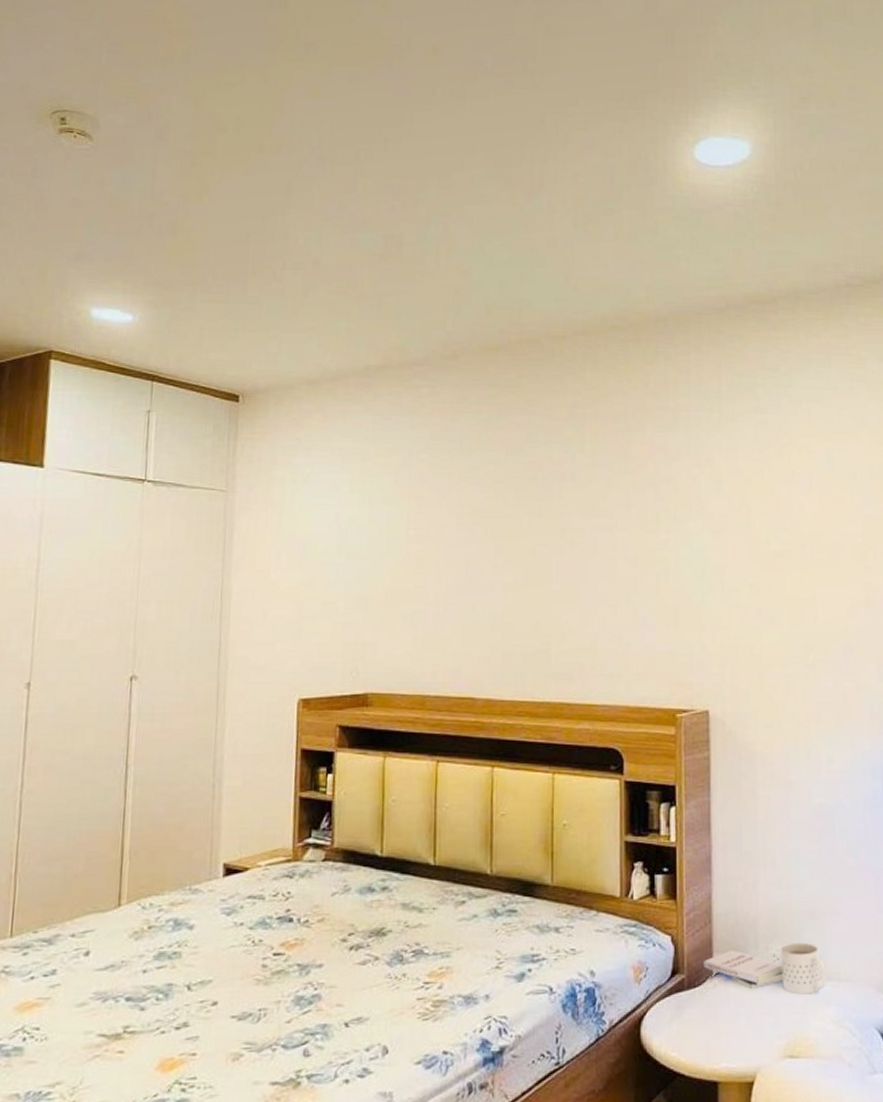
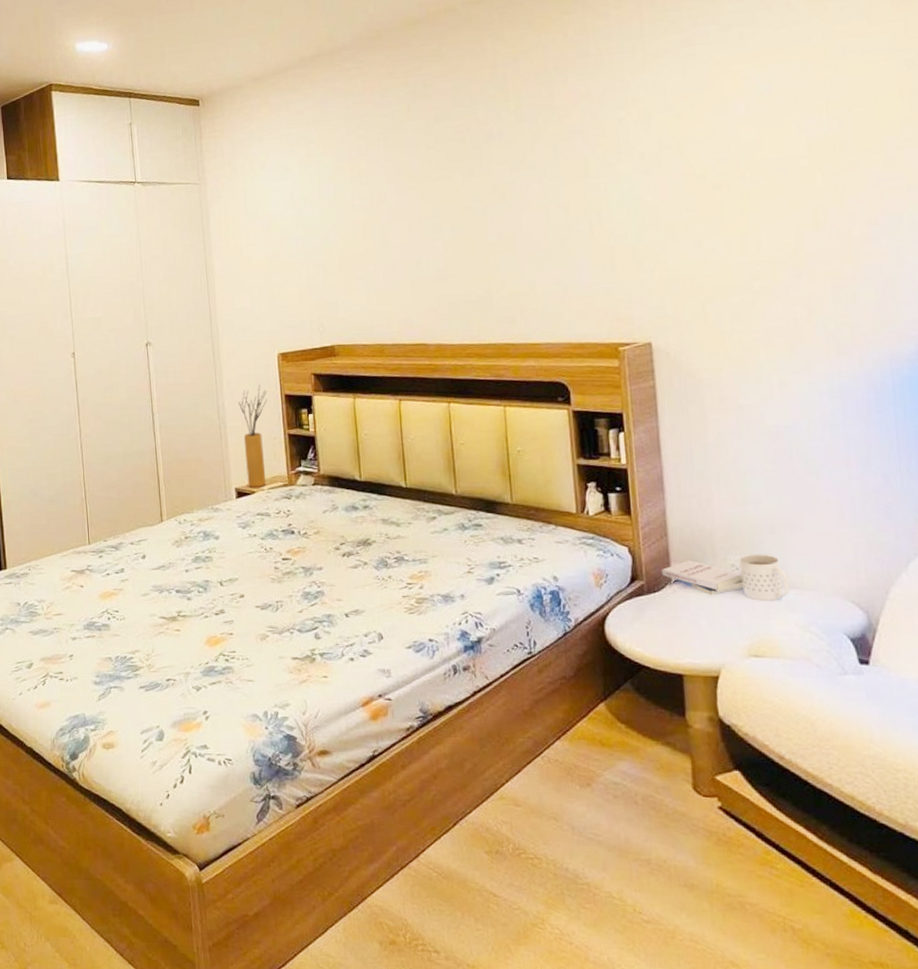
vase: none [240,736,279,863] -> present [239,385,267,487]

